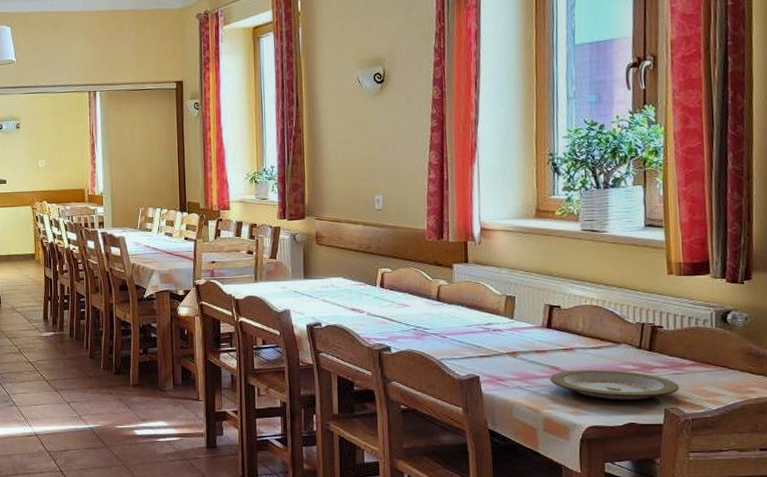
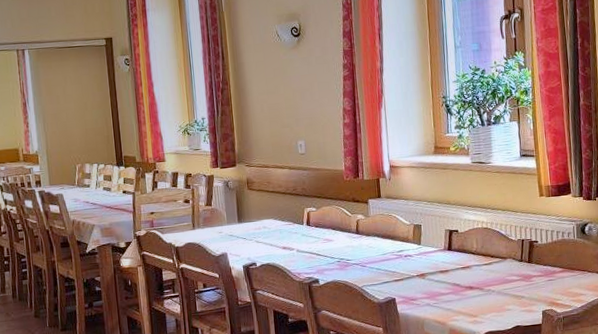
plate: present [550,369,679,401] -> none [453,281,553,308]

